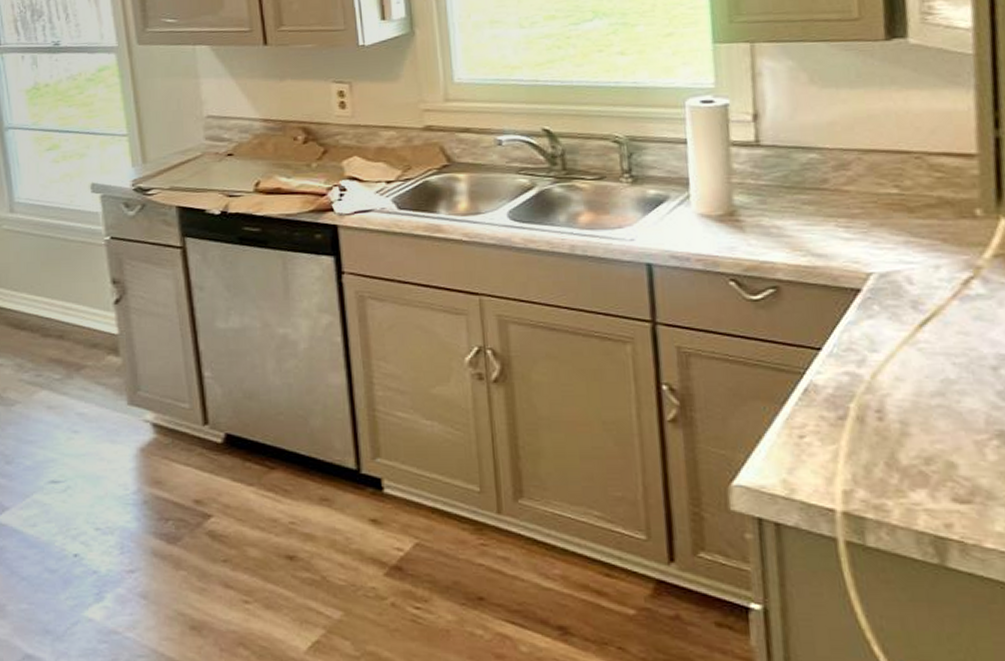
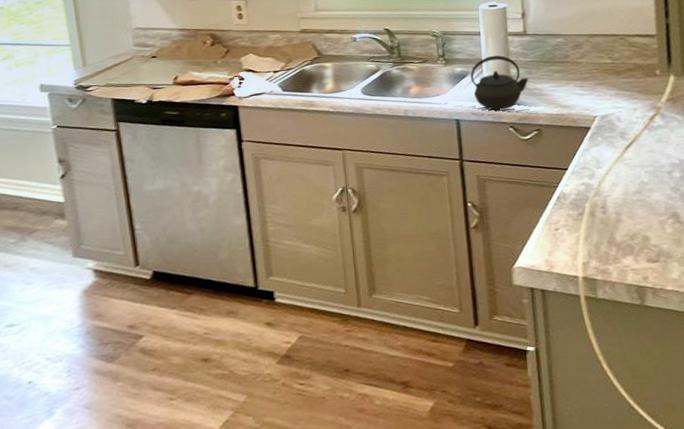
kettle: none [670,173,763,256] -> present [470,55,529,111]

